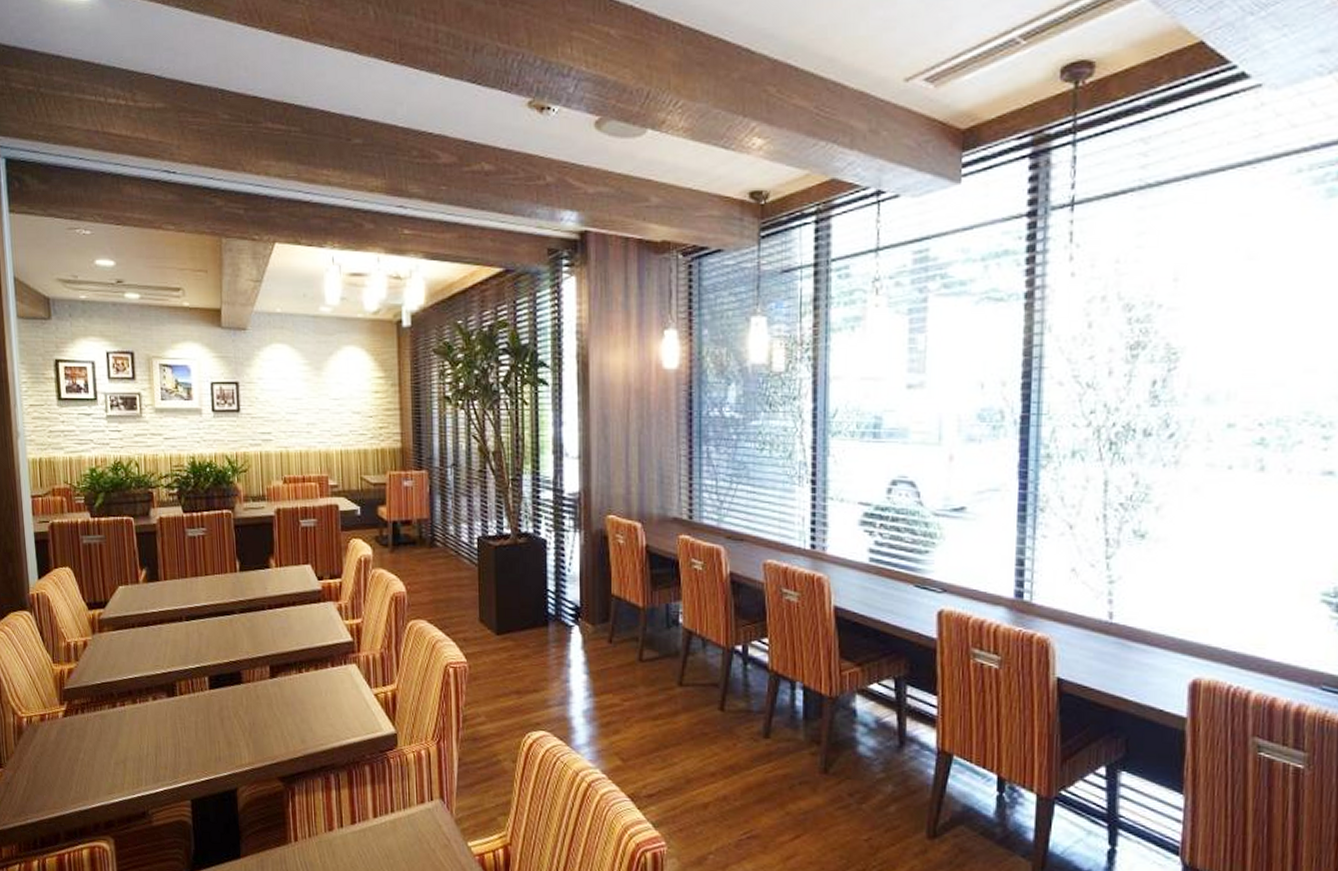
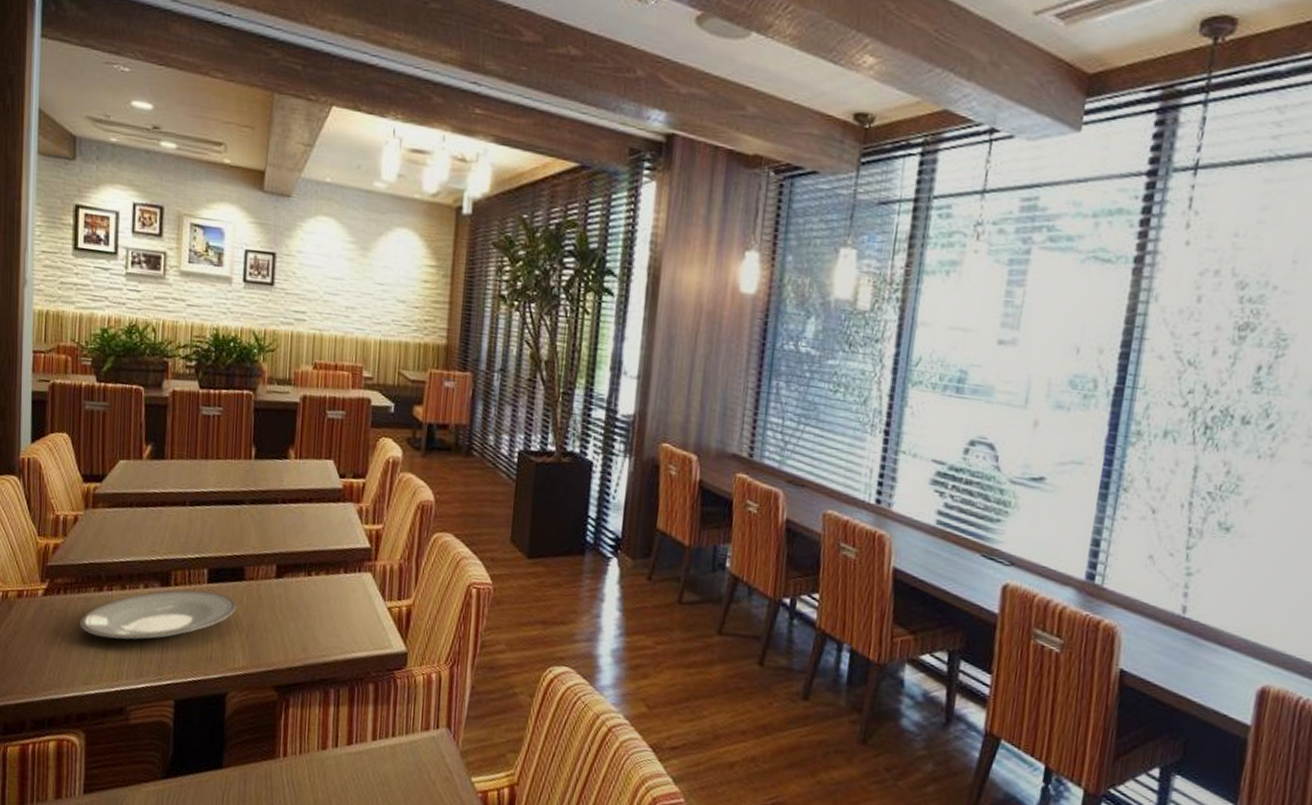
plate: none [99,696,238,750] -> present [80,590,237,640]

